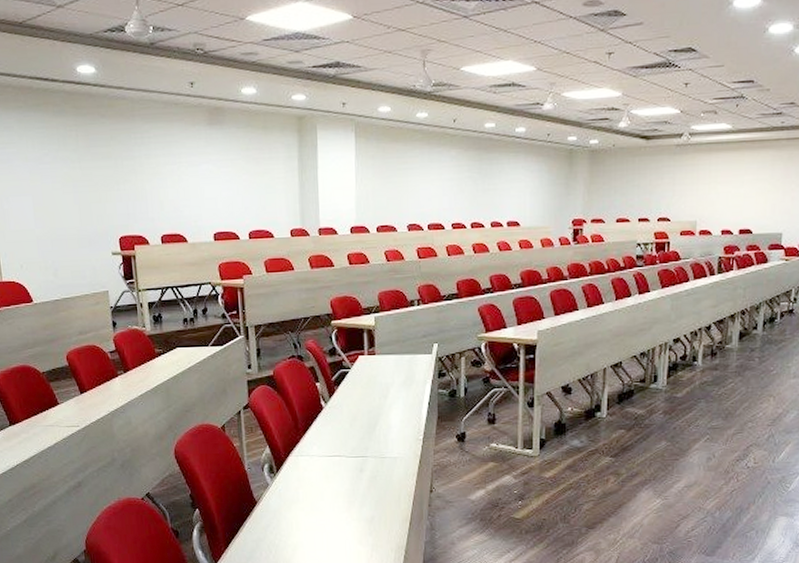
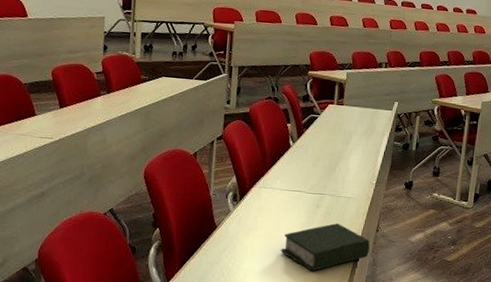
book: none [328,487,425,541] -> present [281,223,370,272]

